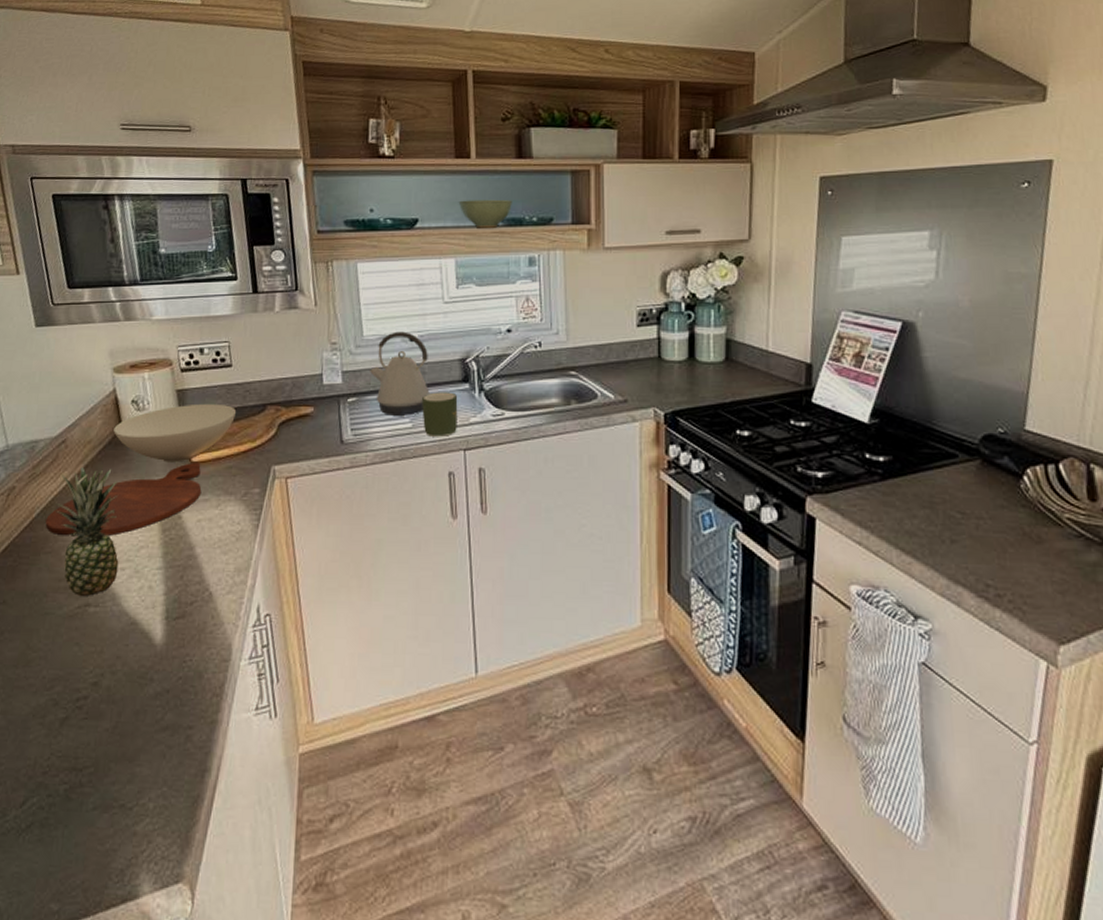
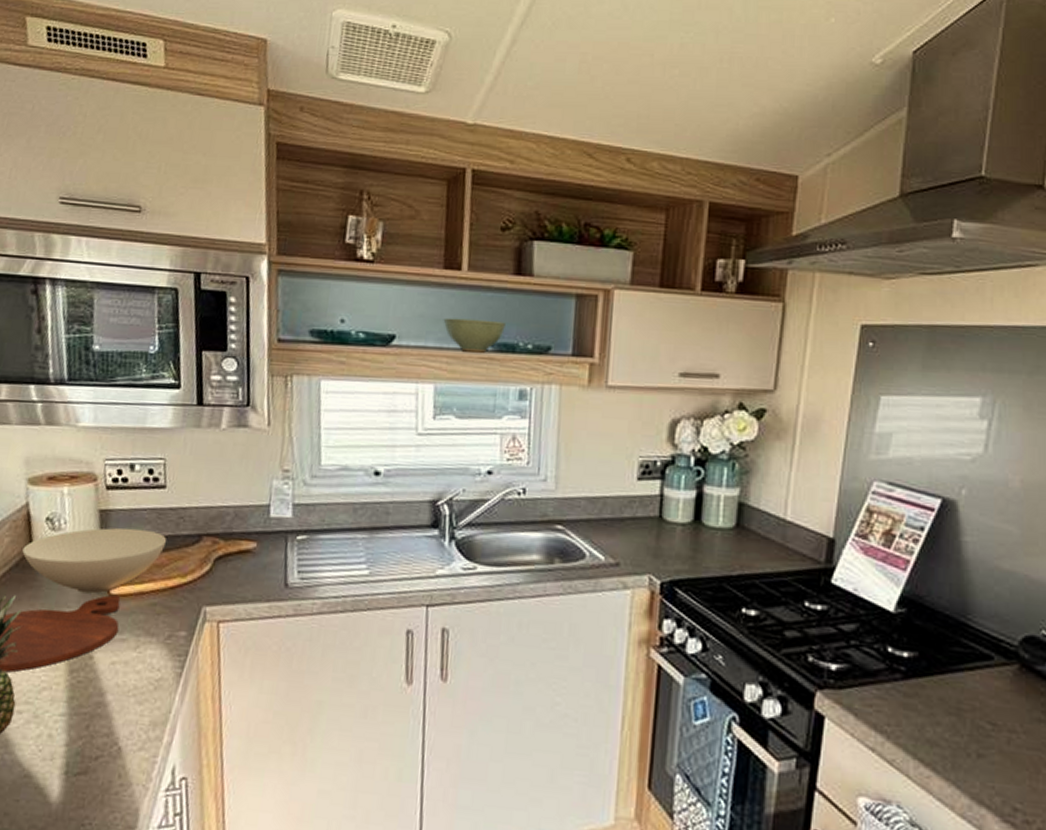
kettle: present [370,331,430,416] -> none [325,463,395,561]
mug: present [422,392,458,438] -> none [381,536,425,590]

